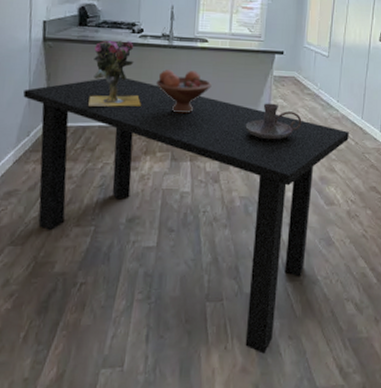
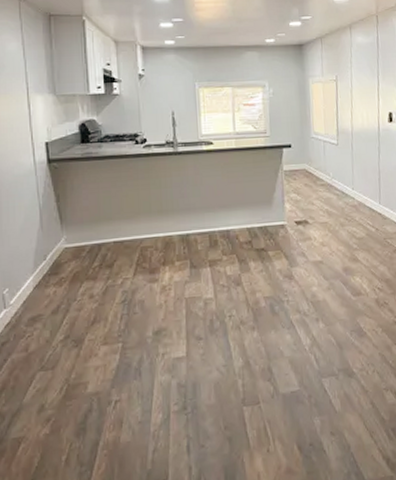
dining table: present [23,77,349,354] -> none [35,189,369,453]
vase: present [88,40,141,107] -> none [100,152,153,223]
fruit bowl: present [156,70,212,113] -> none [166,175,222,220]
candle holder: present [245,103,302,140] -> none [261,198,319,237]

